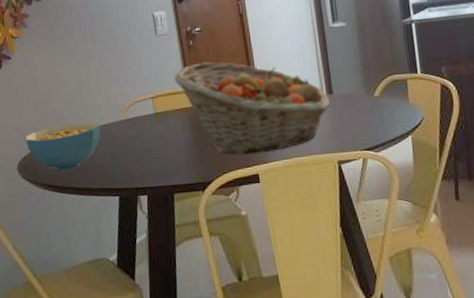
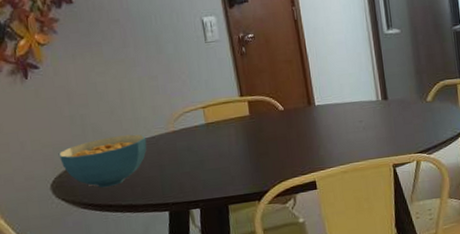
fruit basket: present [174,62,331,155] -> none [226,69,386,163]

